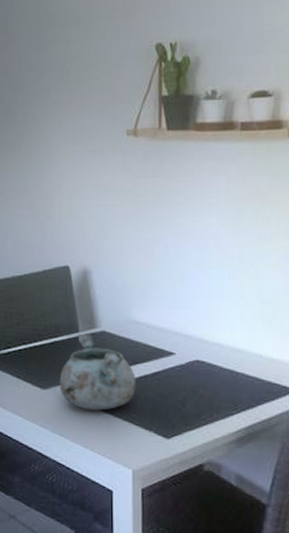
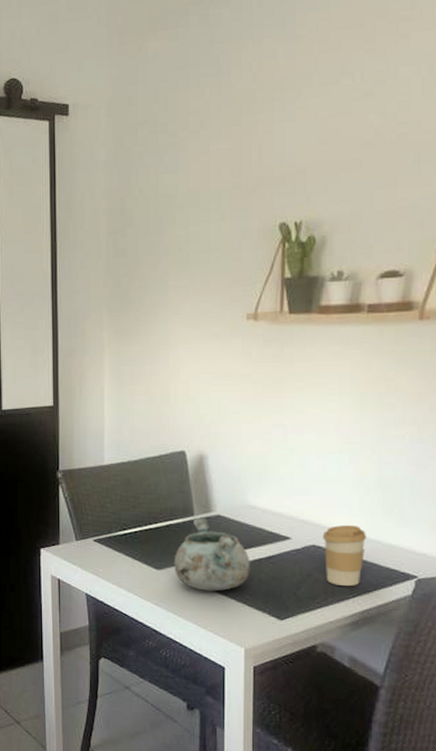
coffee cup: none [205,339,248,401] -> present [322,524,366,586]

